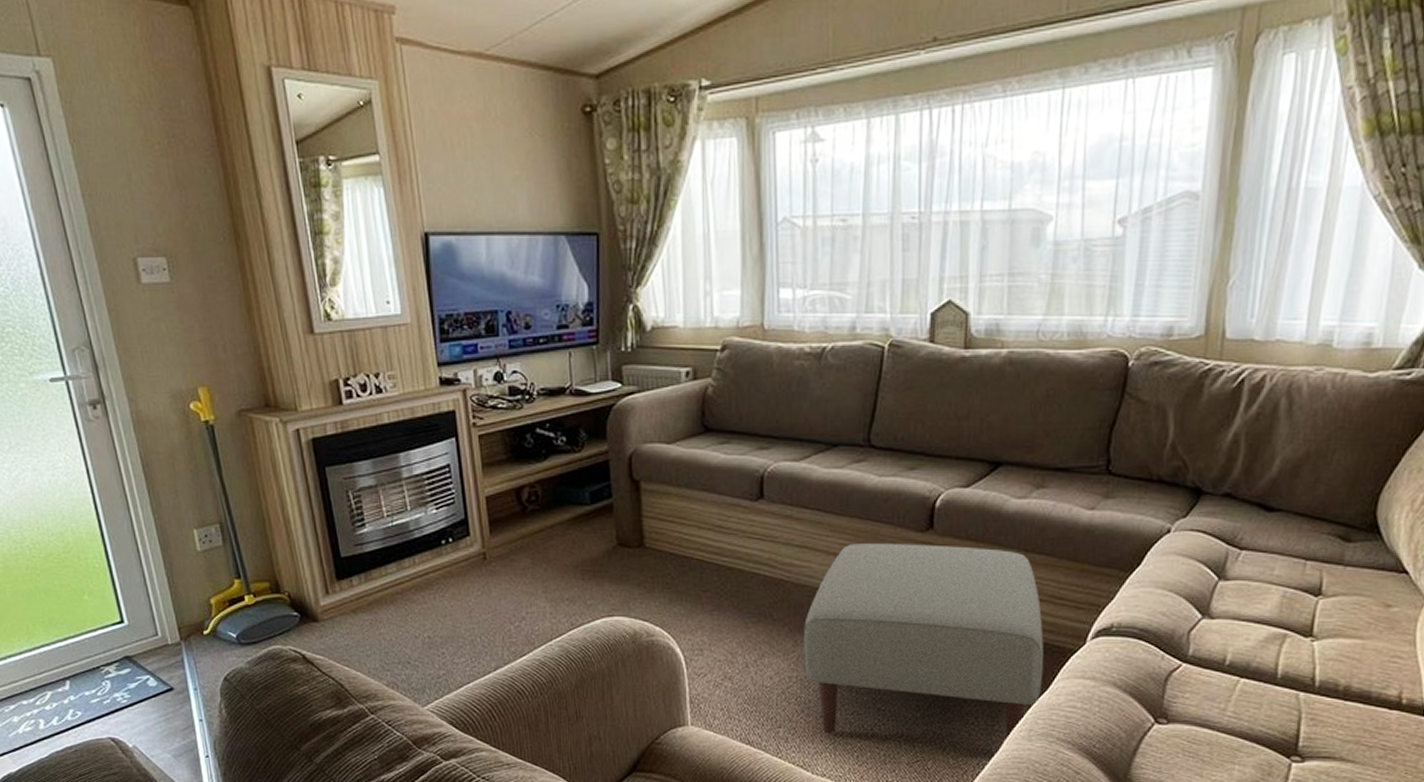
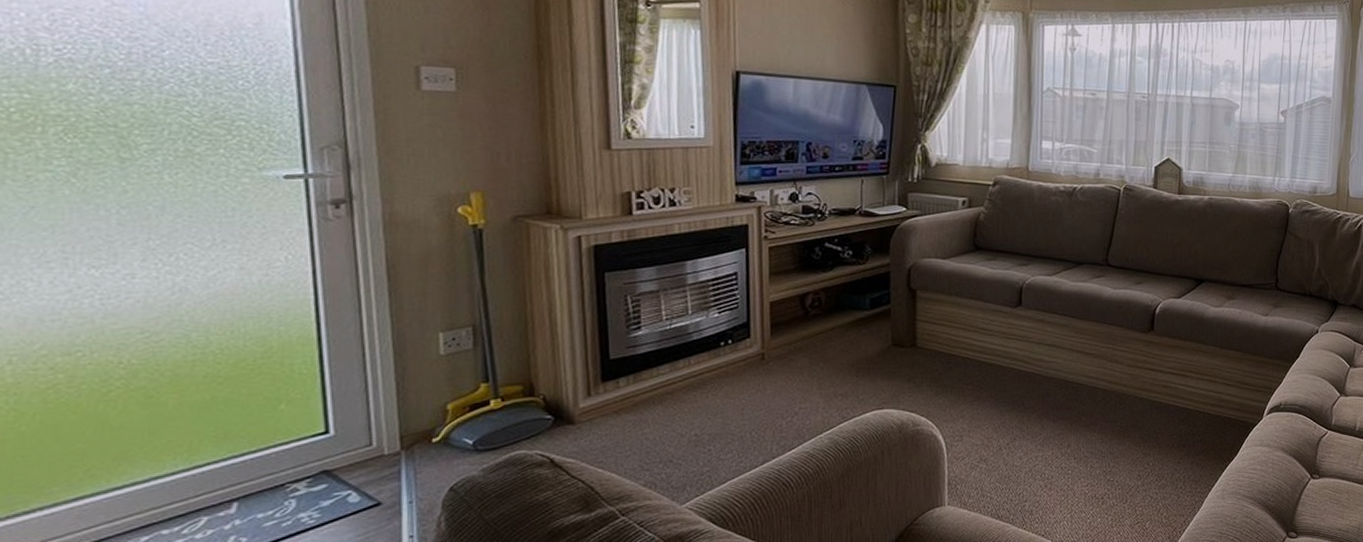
ottoman: present [804,543,1044,736] -> none [1049,342,1234,505]

